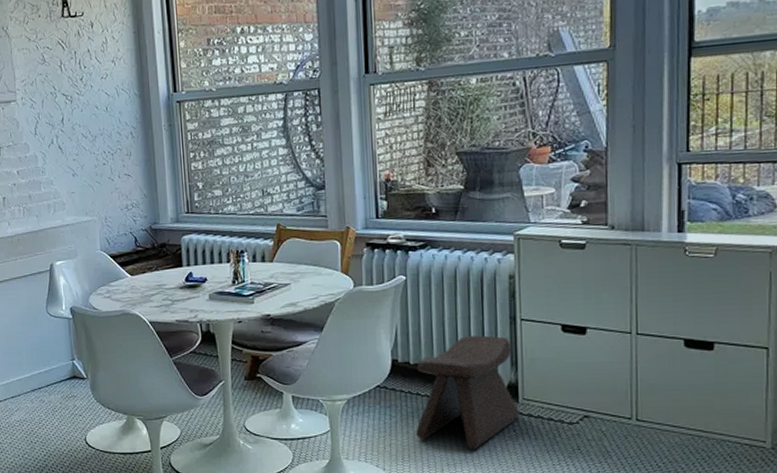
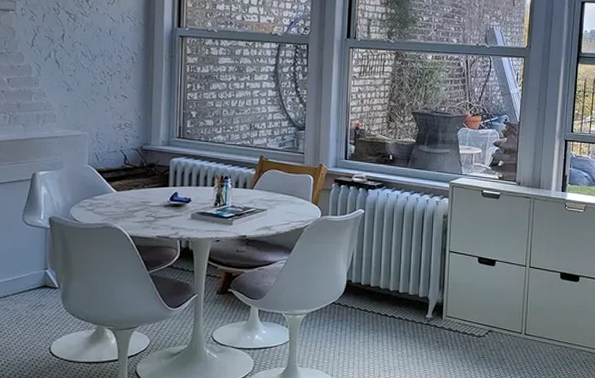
stool: present [416,335,520,451] -> none [361,263,442,359]

